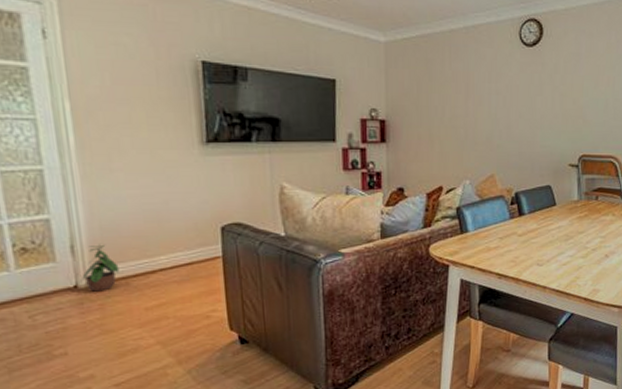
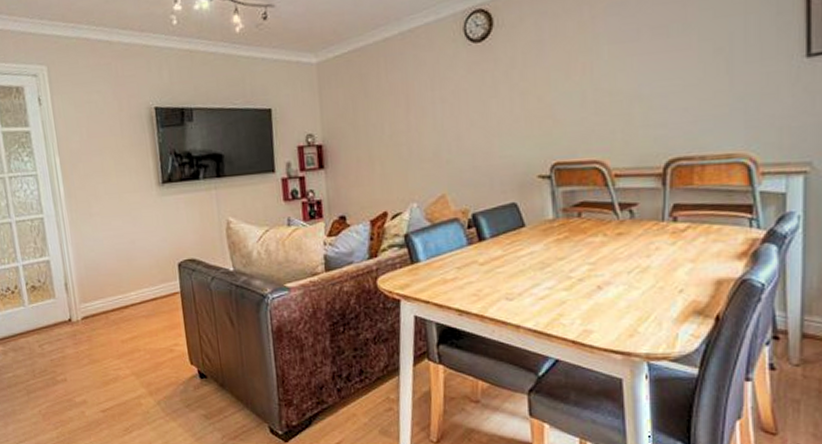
potted plant: present [82,244,120,292] -> none [74,282,101,325]

